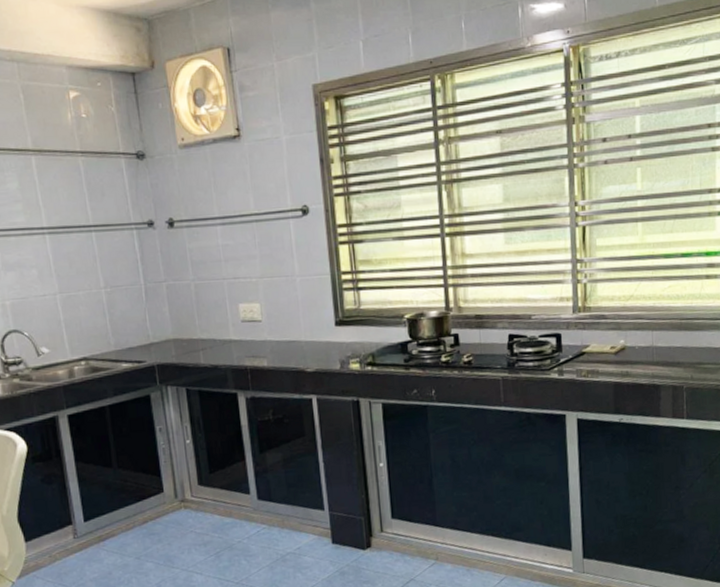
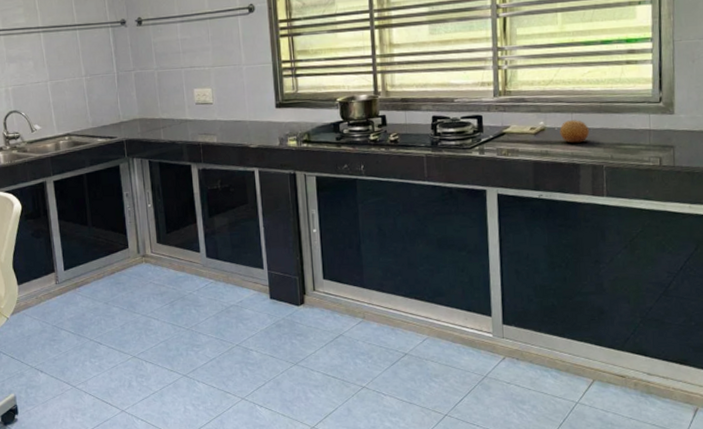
fruit: none [640,338,670,363] -> present [559,120,590,143]

